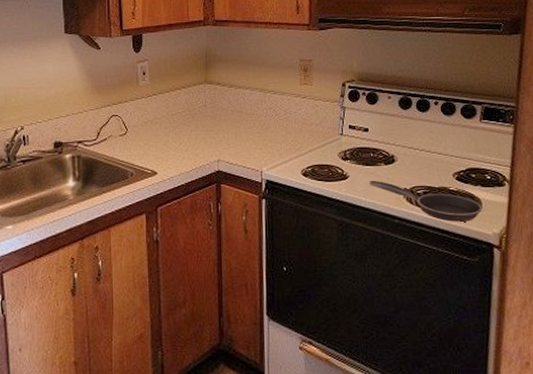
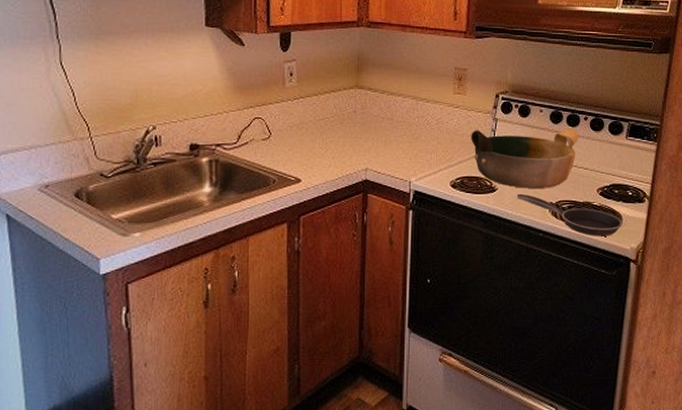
cooking pot: none [319,112,430,175] -> present [471,127,578,188]

